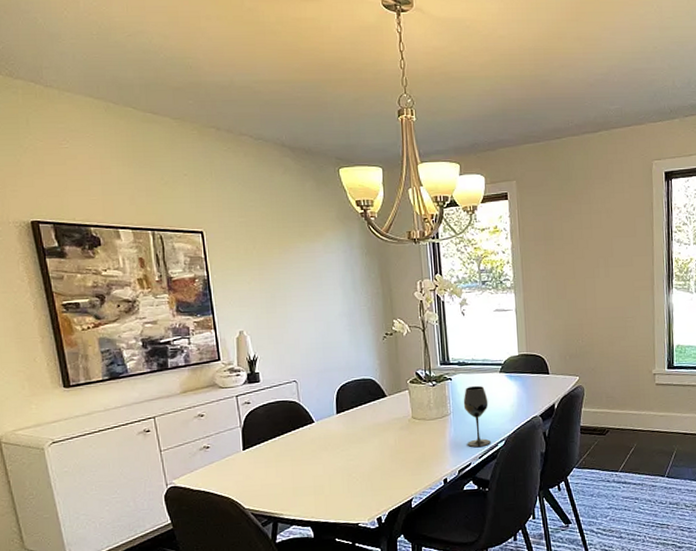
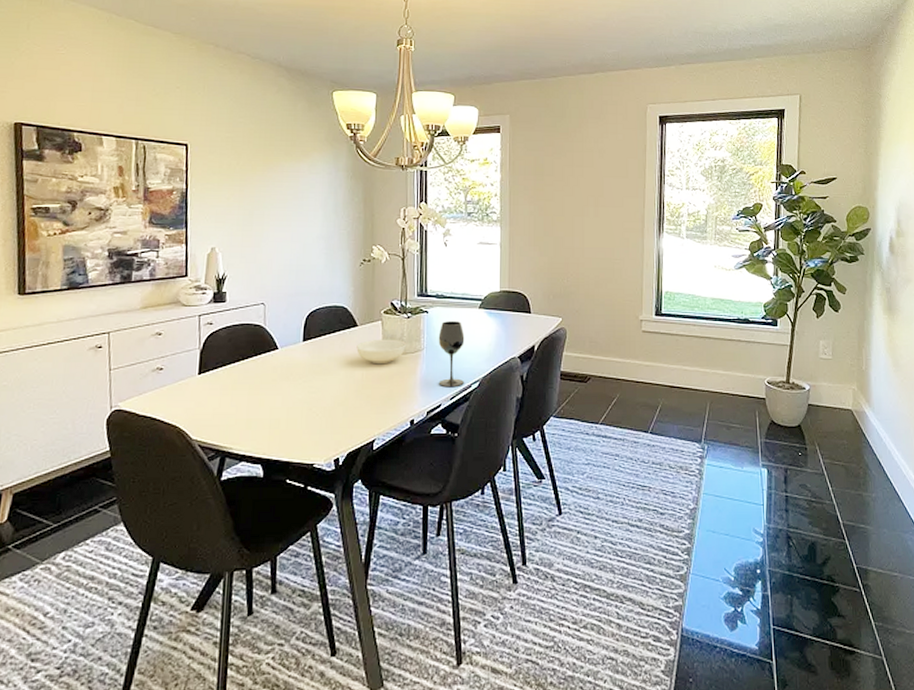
bowl: none [387,406,434,431] -> present [356,339,407,365]

